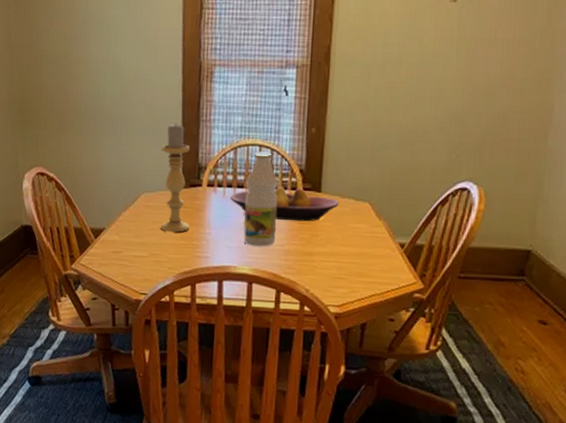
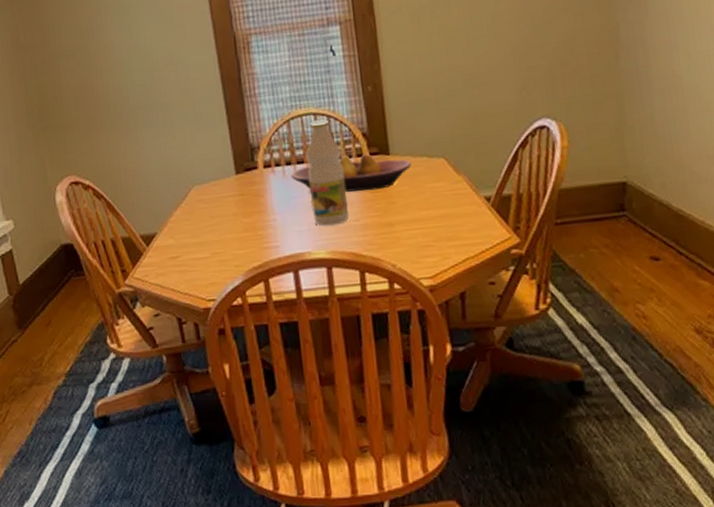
candle holder: present [161,123,190,233] -> none [206,104,252,226]

